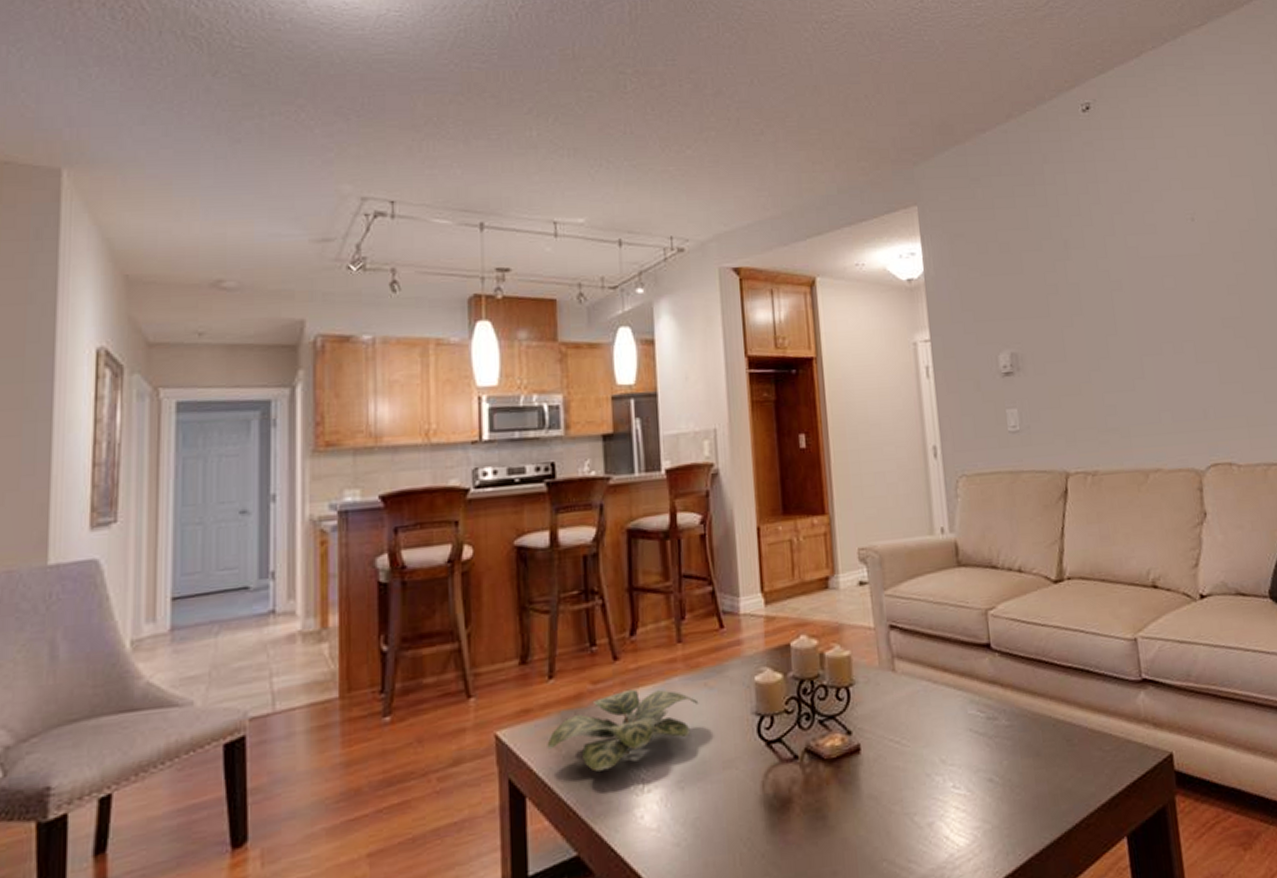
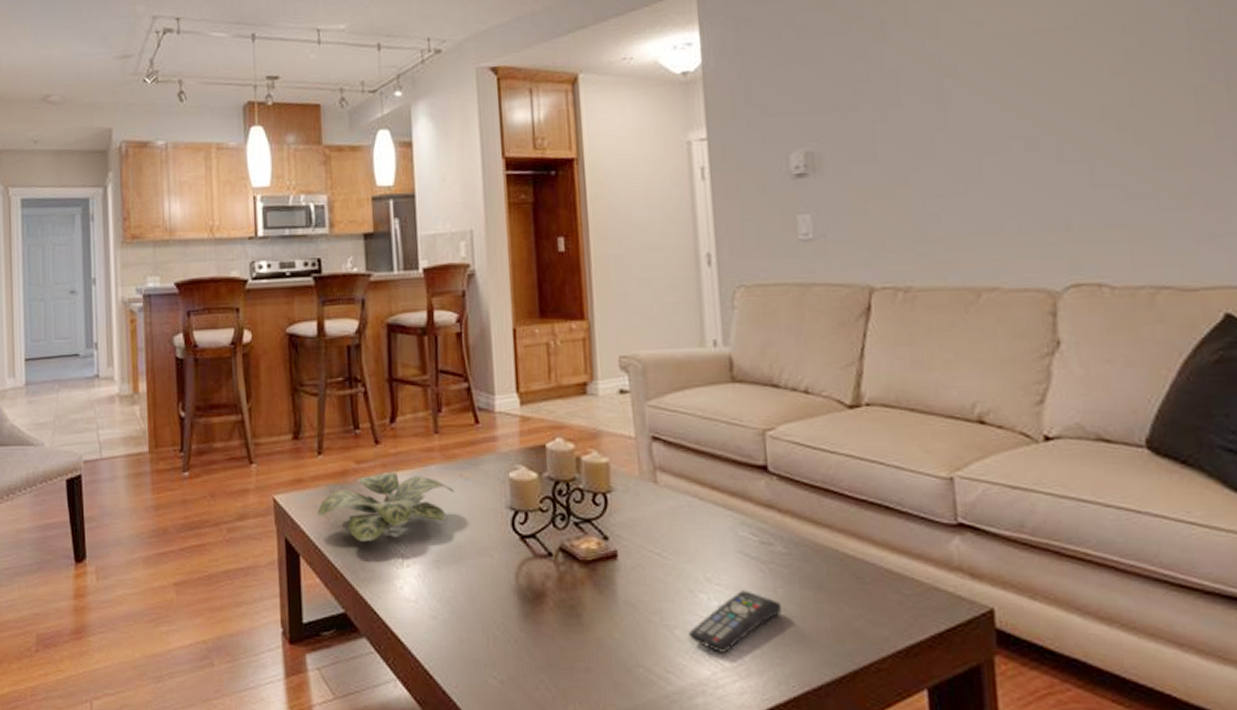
remote control: none [926,767,1008,833] -> present [687,590,783,653]

